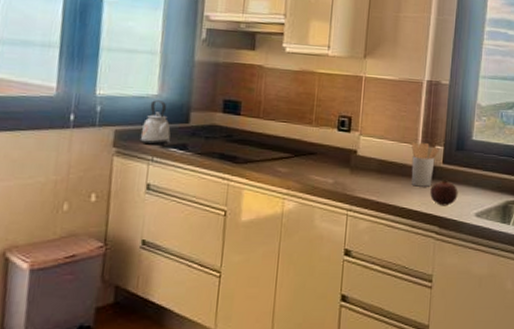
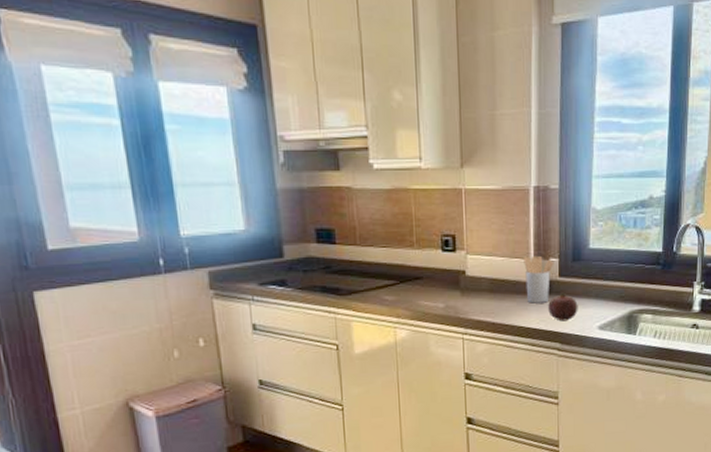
kettle: present [140,100,171,145] -> none [235,236,267,284]

